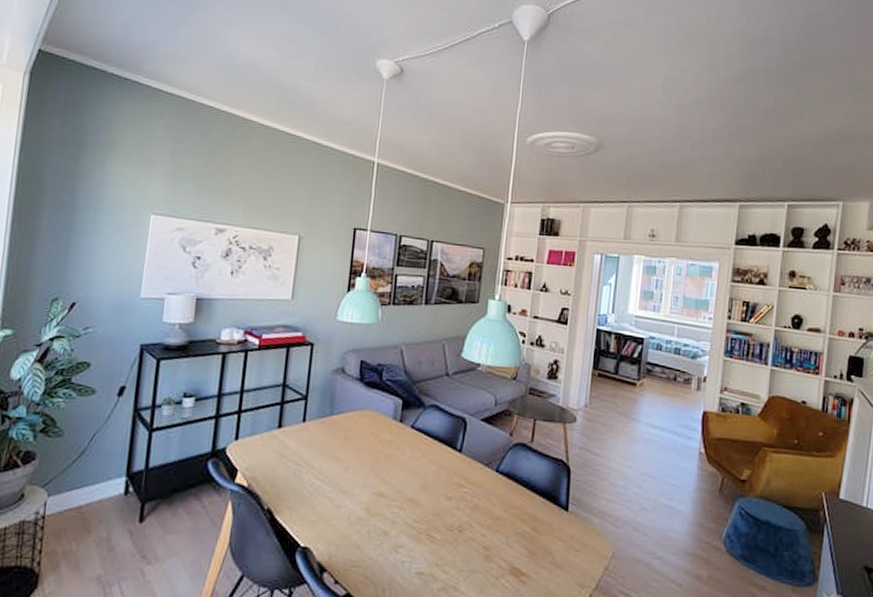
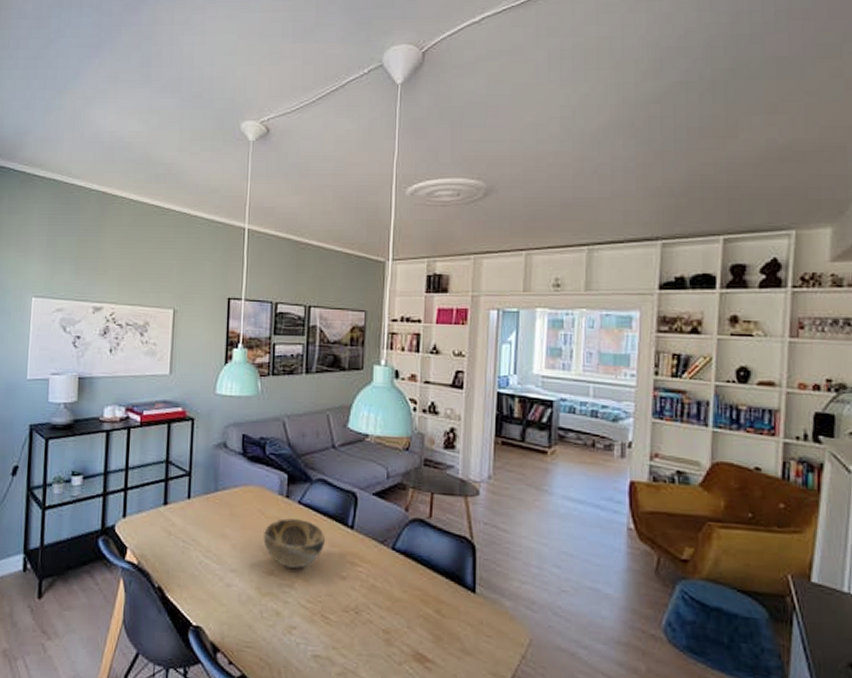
decorative bowl: none [375,442,435,490] -> present [263,518,326,568]

